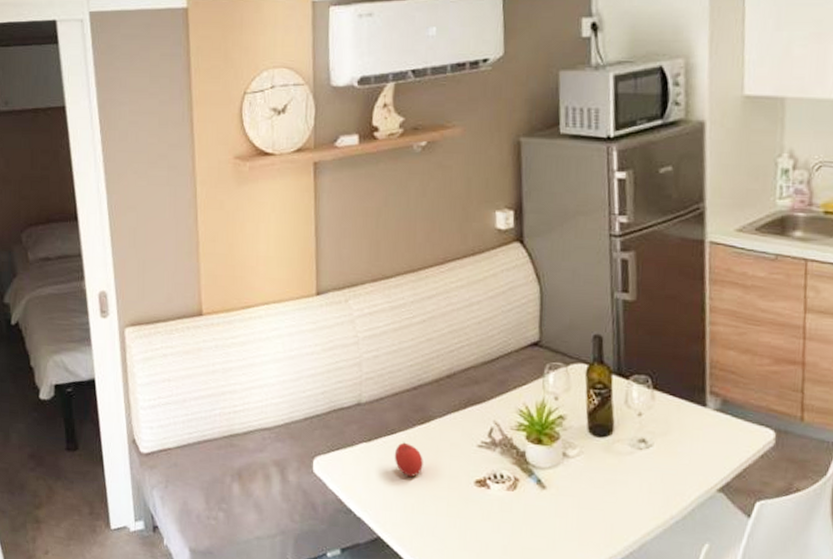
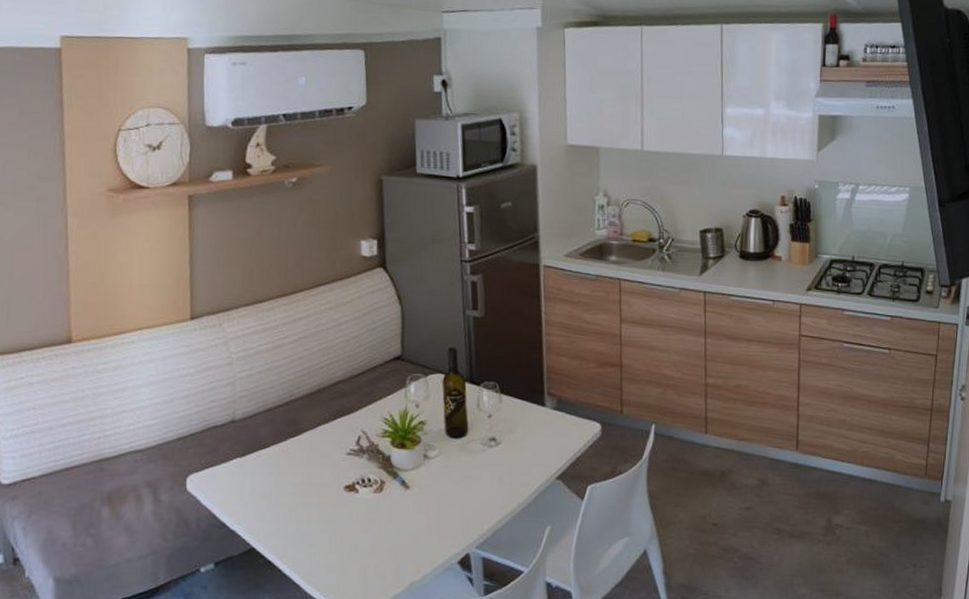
fruit: present [394,442,423,477] -> none [267,455,296,487]

